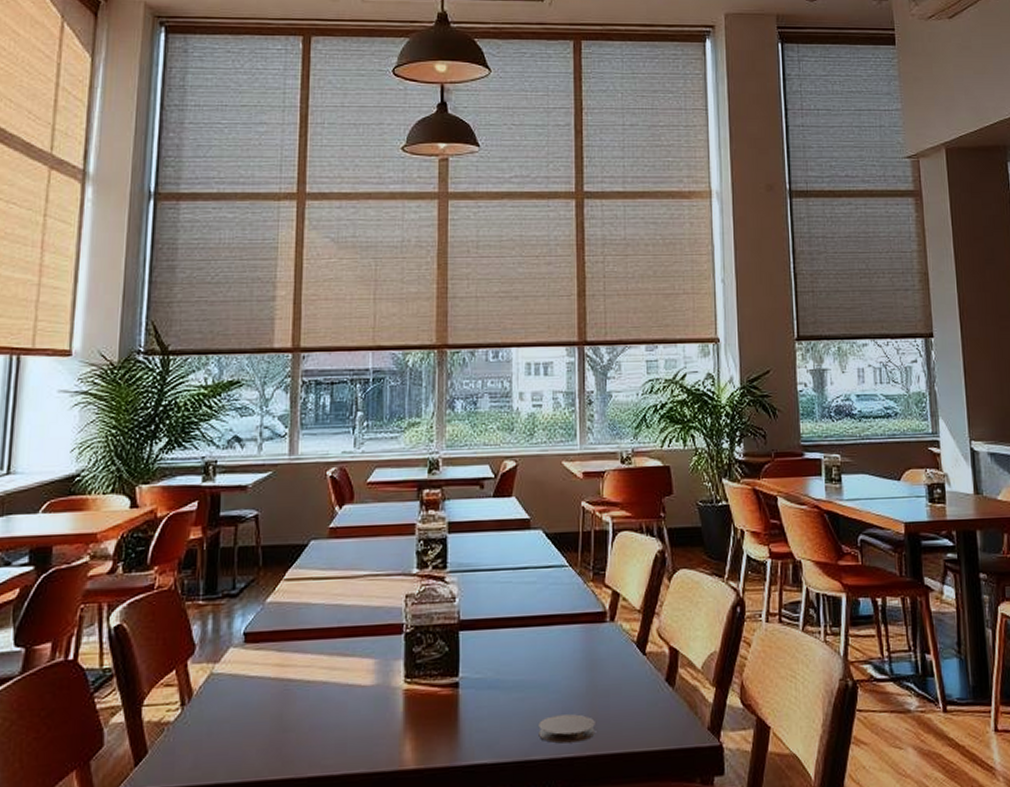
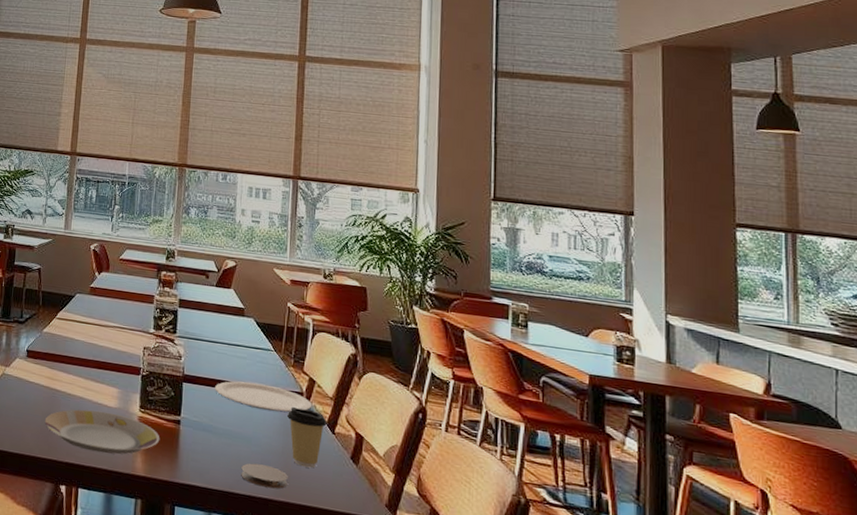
plate: none [274,693,434,753] -> present [44,409,160,455]
plate: none [500,610,618,645] -> present [215,381,313,413]
coffee cup: none [590,631,636,705] -> present [287,406,327,468]

